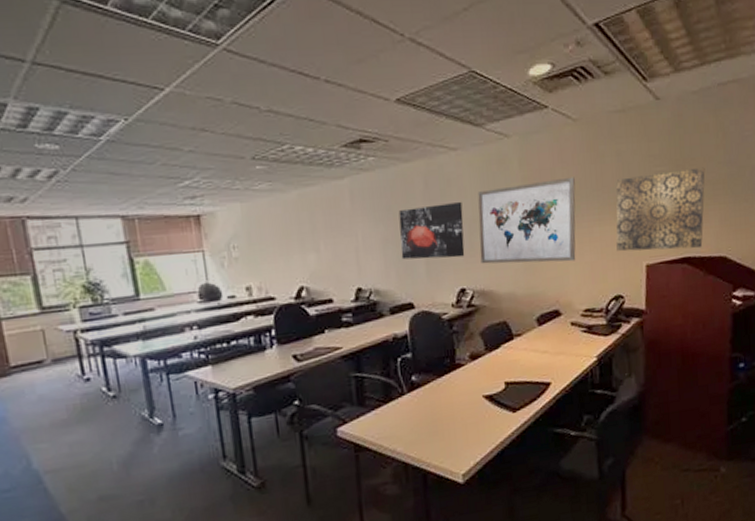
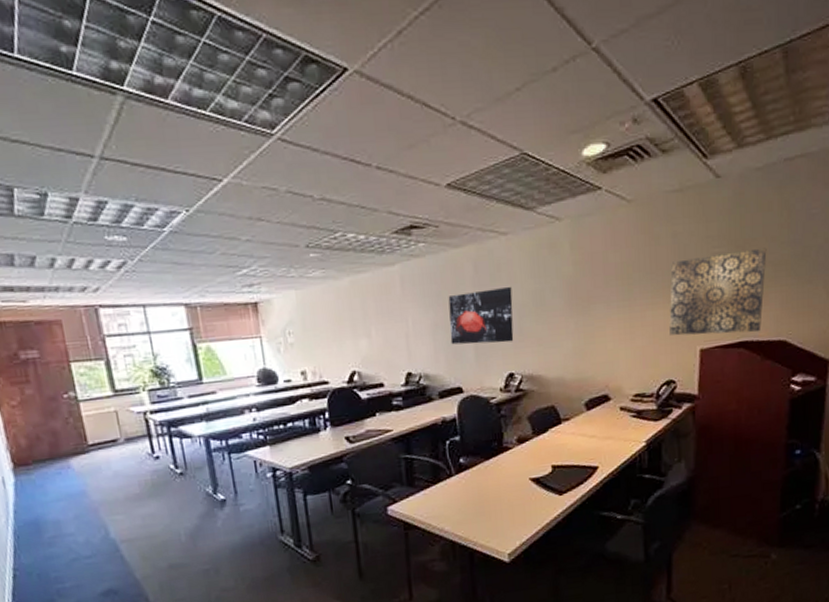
wall art: present [477,177,576,264] -> none [527,260,628,349]

